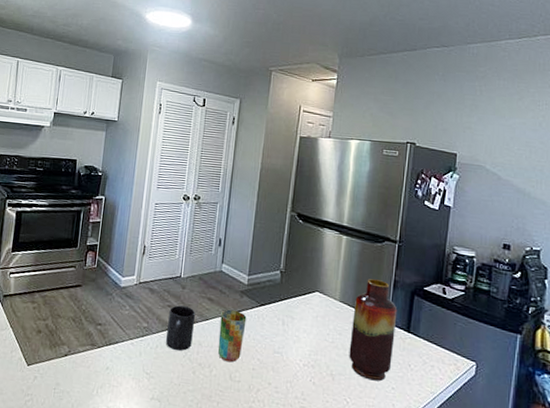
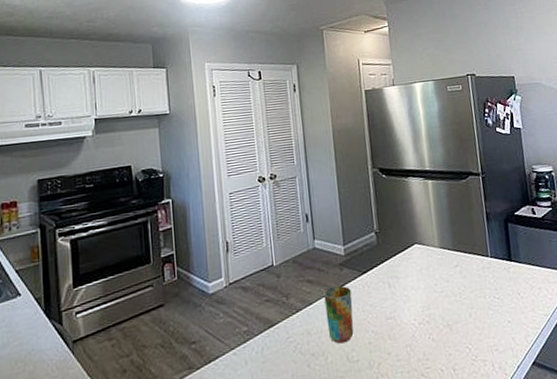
mug: present [165,305,196,351] -> none [268,295,300,347]
vase: present [349,279,398,382] -> none [454,216,502,320]

